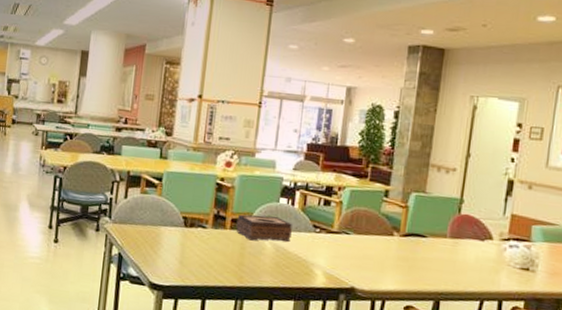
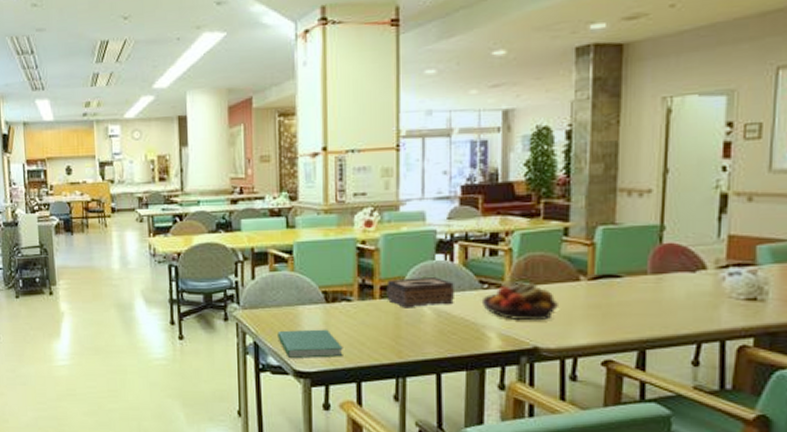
hardcover book: none [140,245,194,276] -> present [277,329,343,358]
fruit bowl: none [313,228,375,266] -> present [481,282,558,321]

